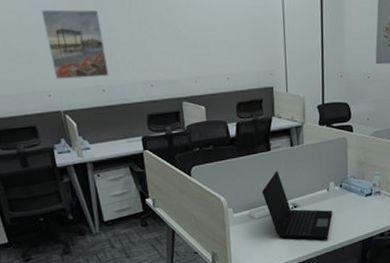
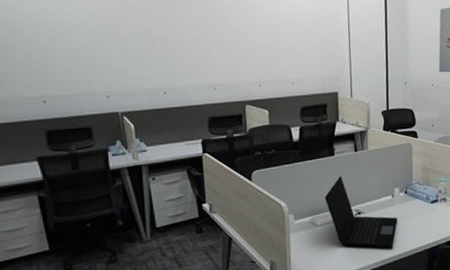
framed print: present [40,9,109,79] -> none [106,13,172,81]

